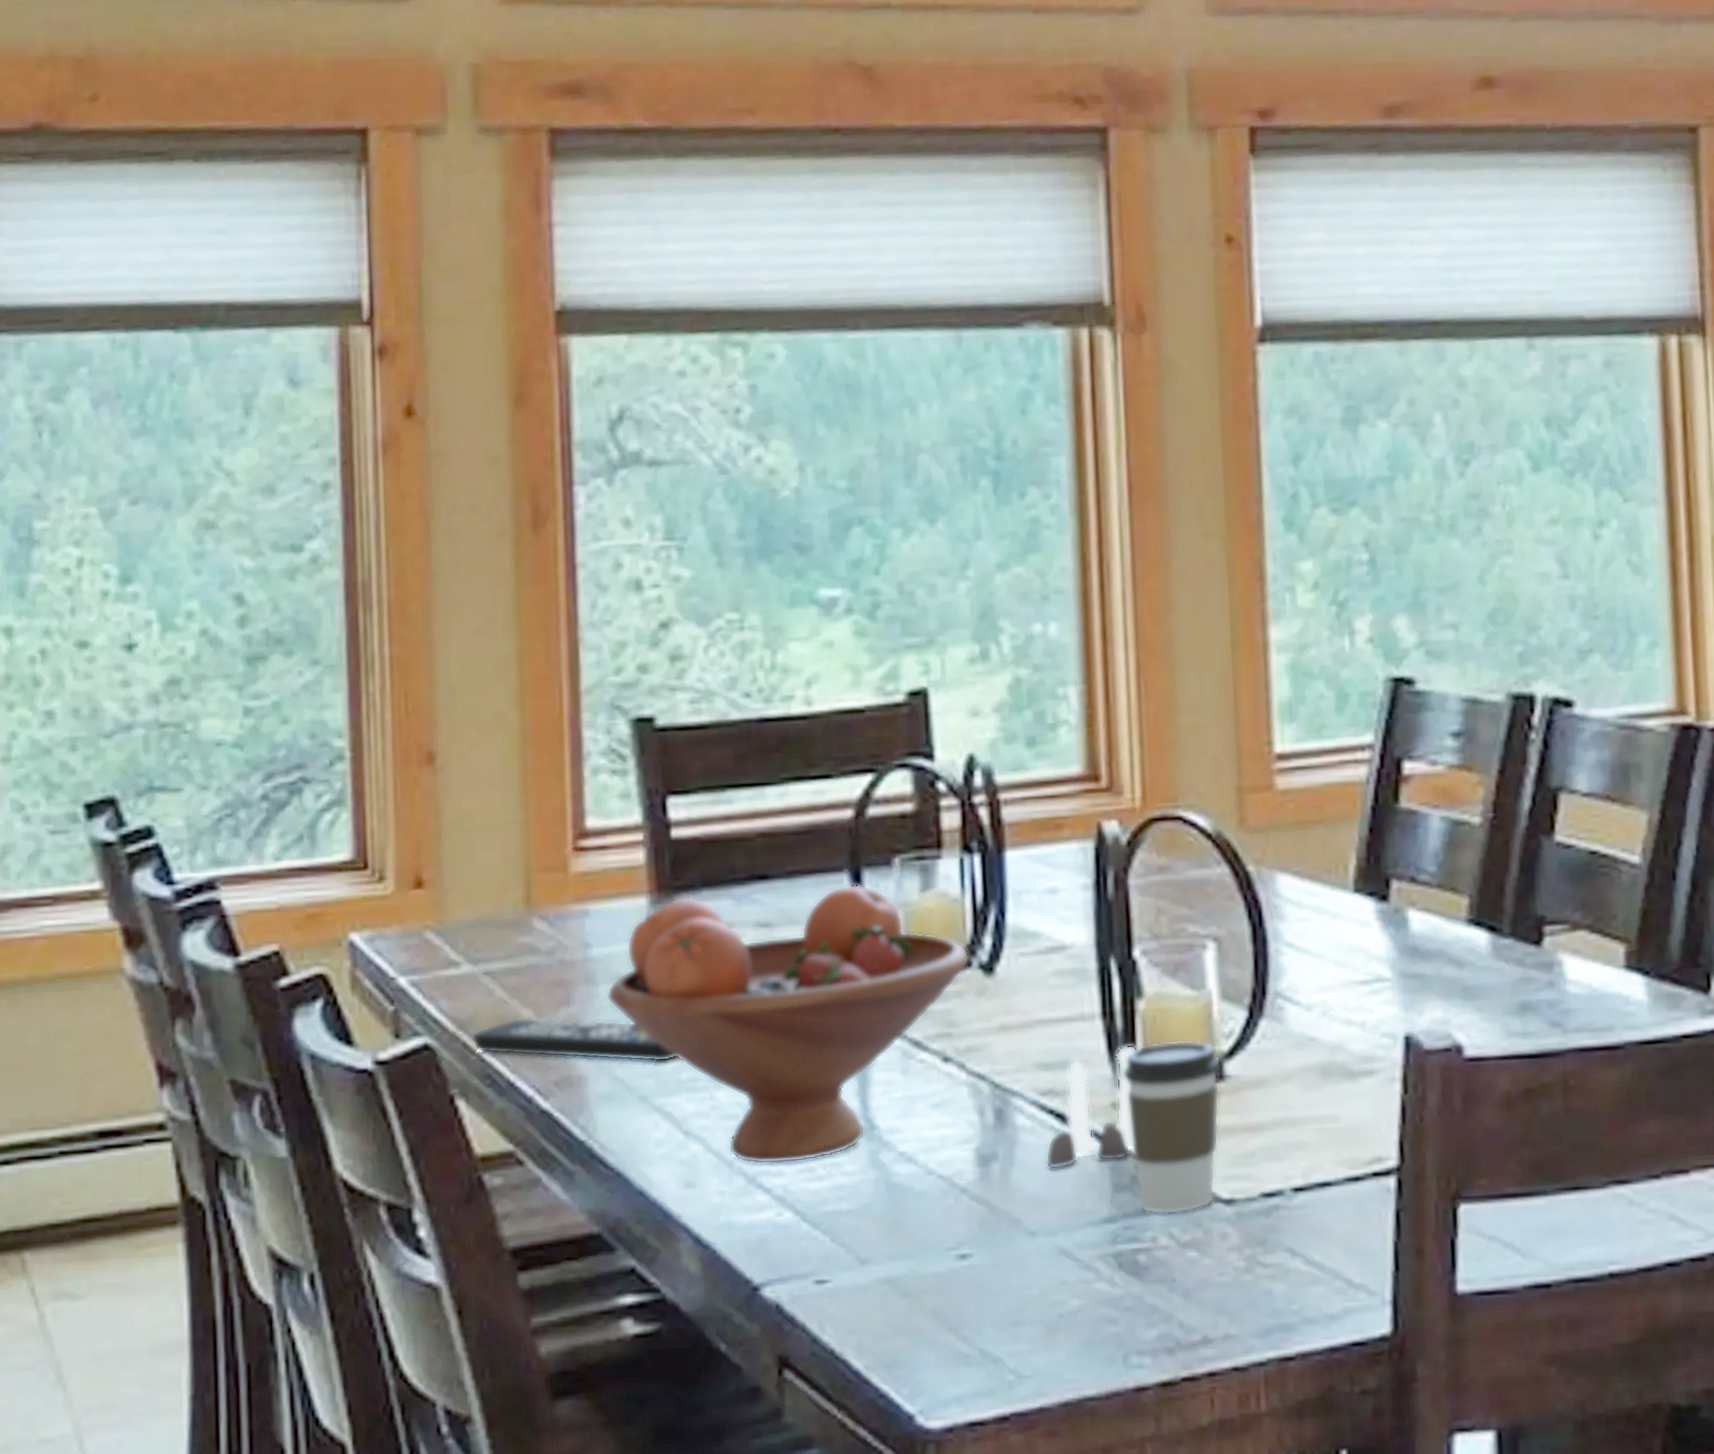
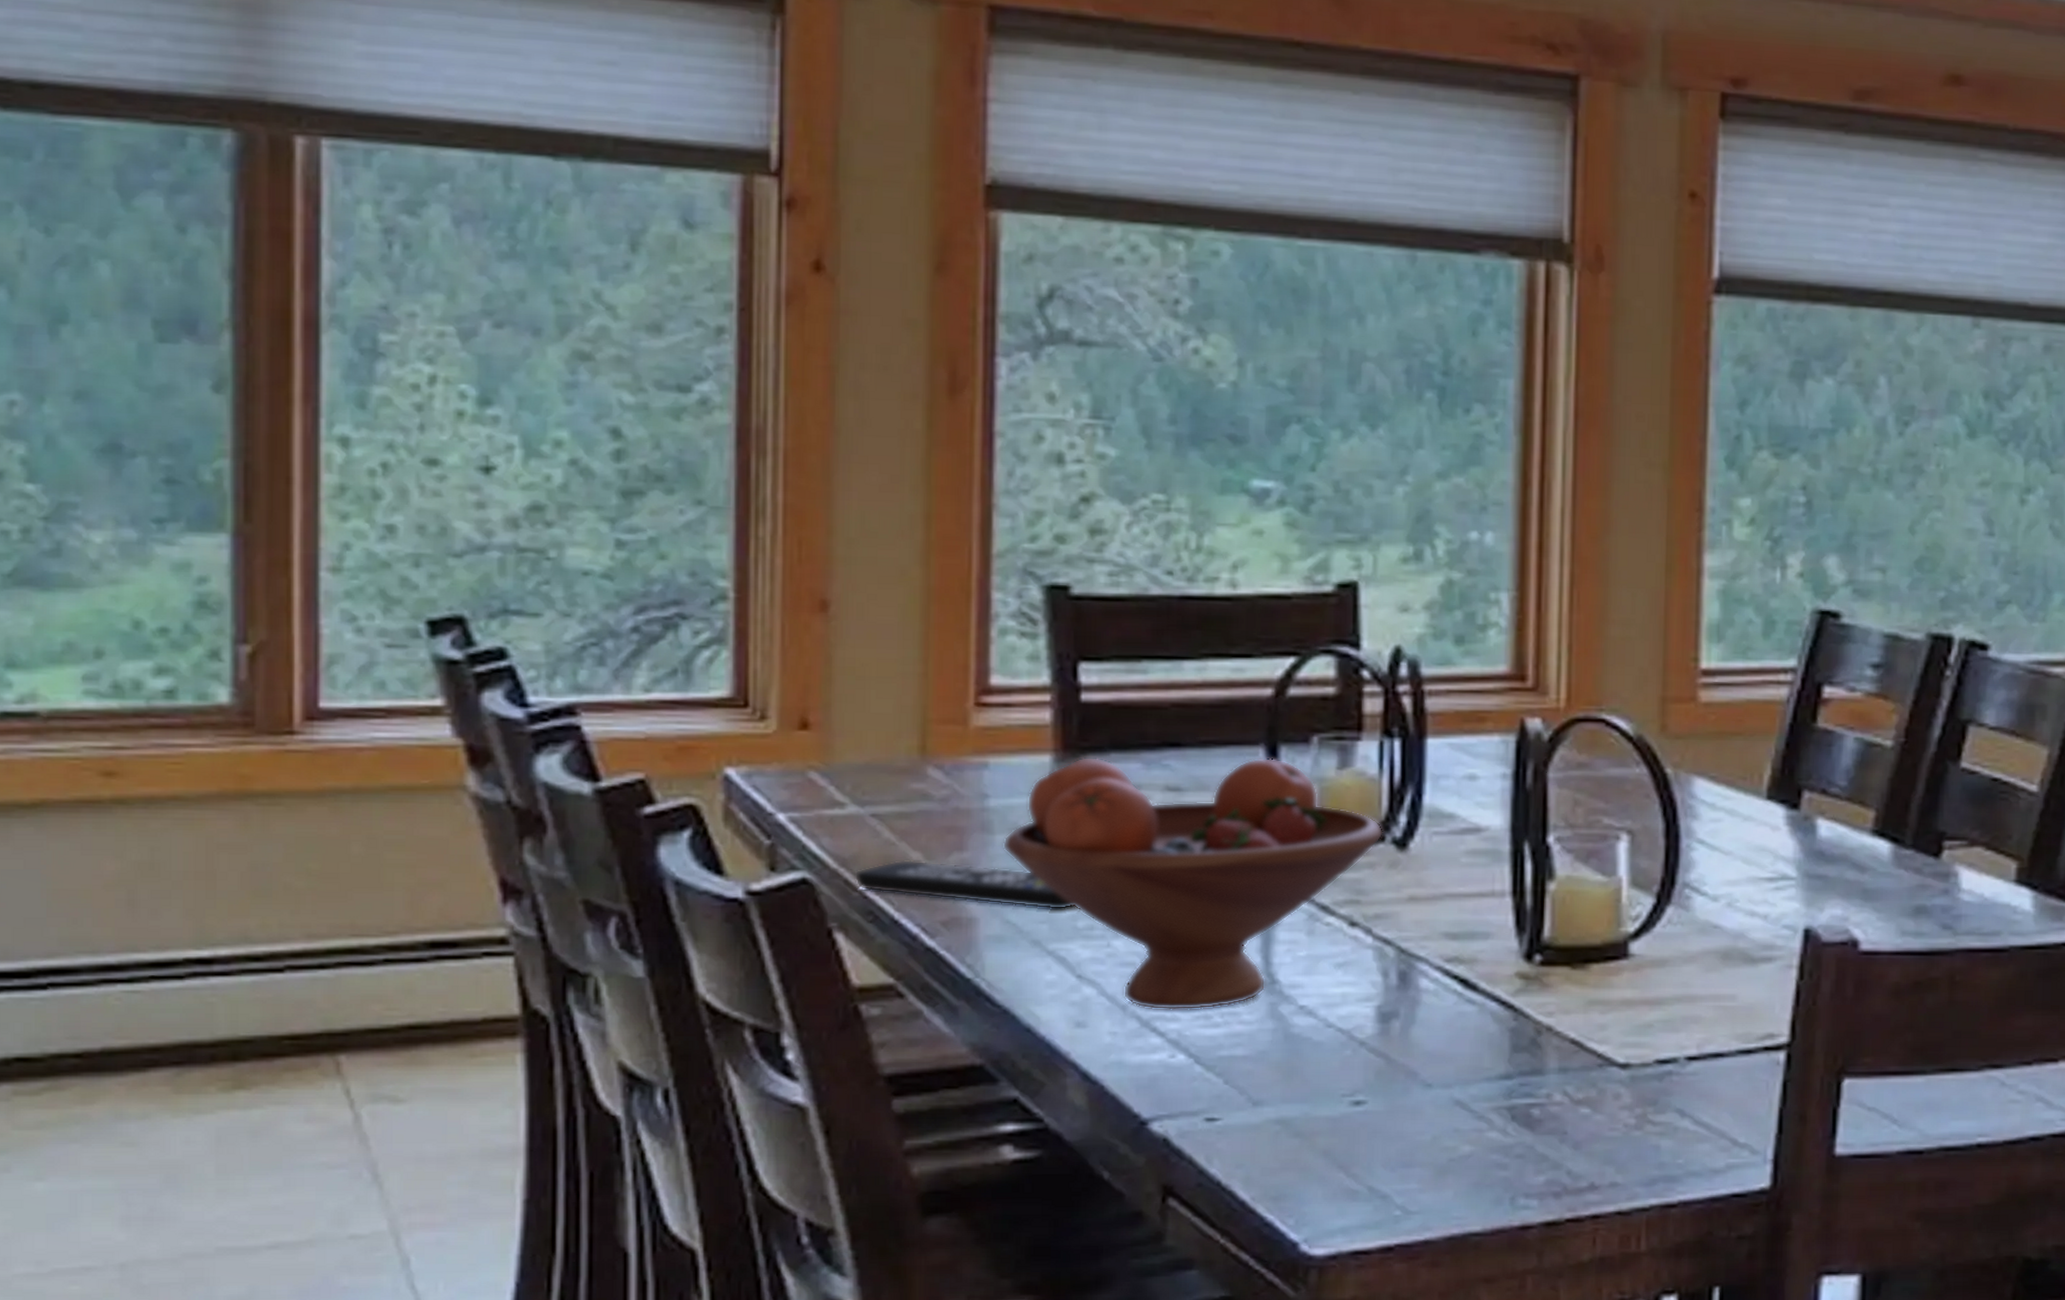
salt and pepper shaker set: present [1045,1044,1137,1170] -> none [1446,921,1545,1030]
coffee cup: present [1122,1040,1221,1215] -> none [1529,920,1626,1075]

